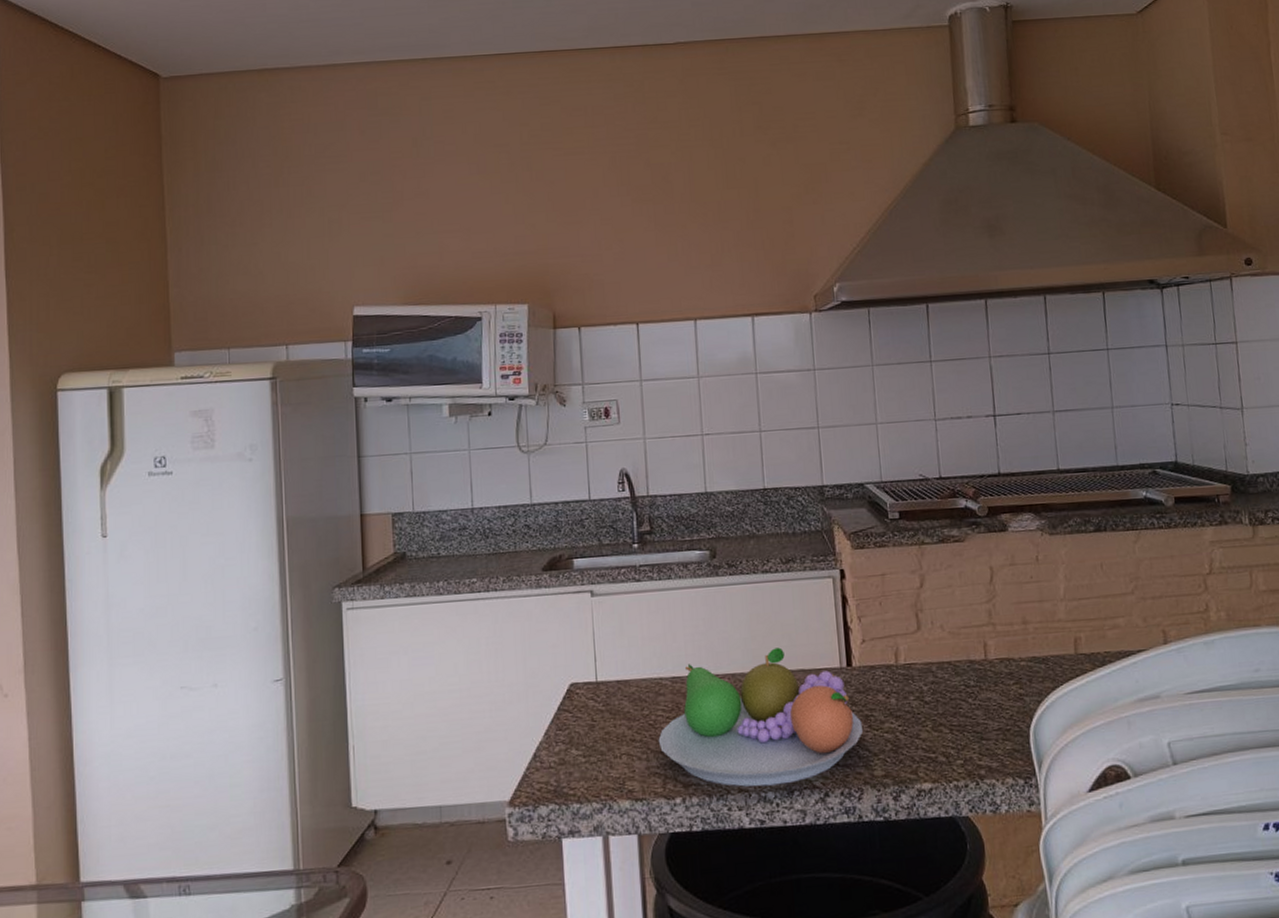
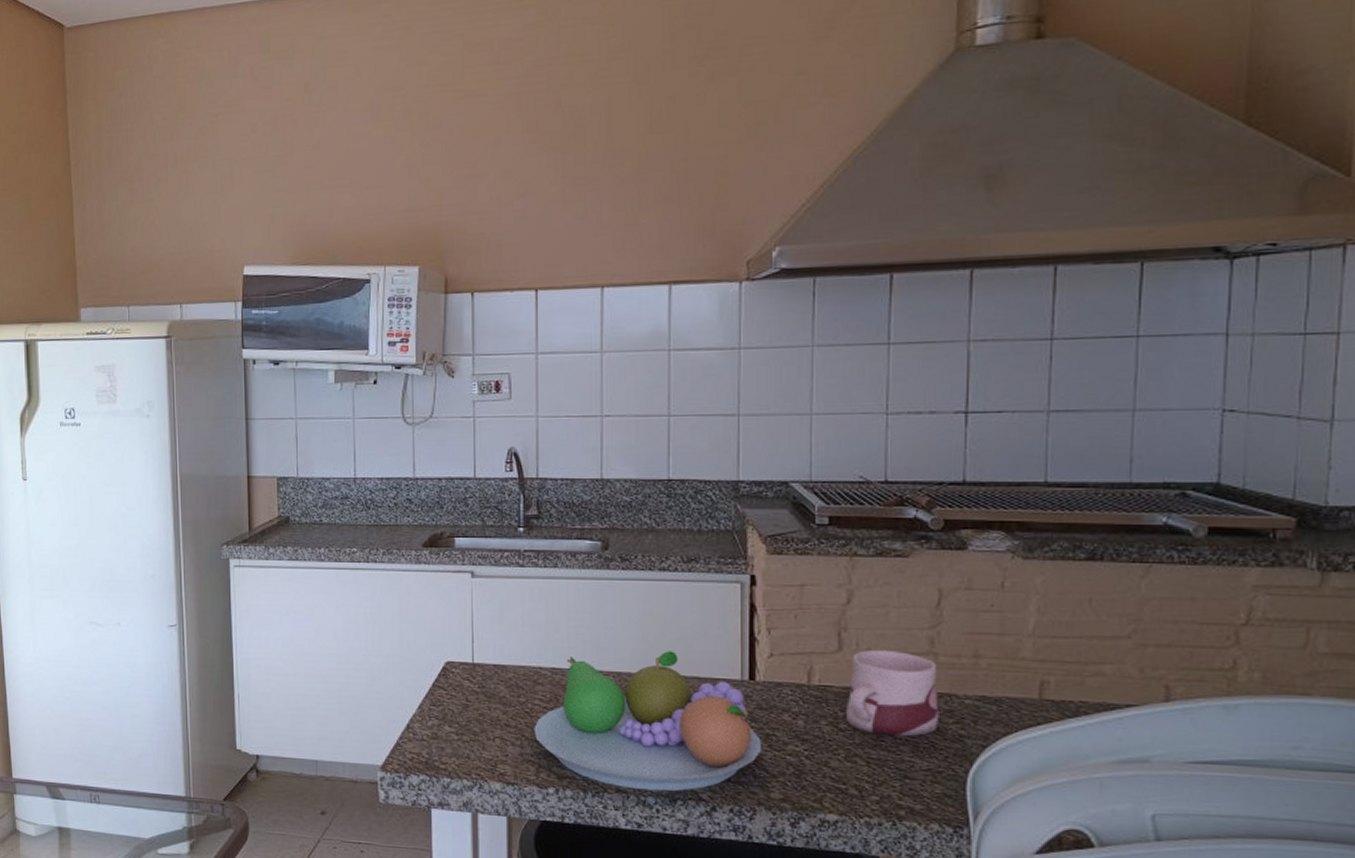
mug: none [929,624,1003,704] -> present [847,649,939,737]

